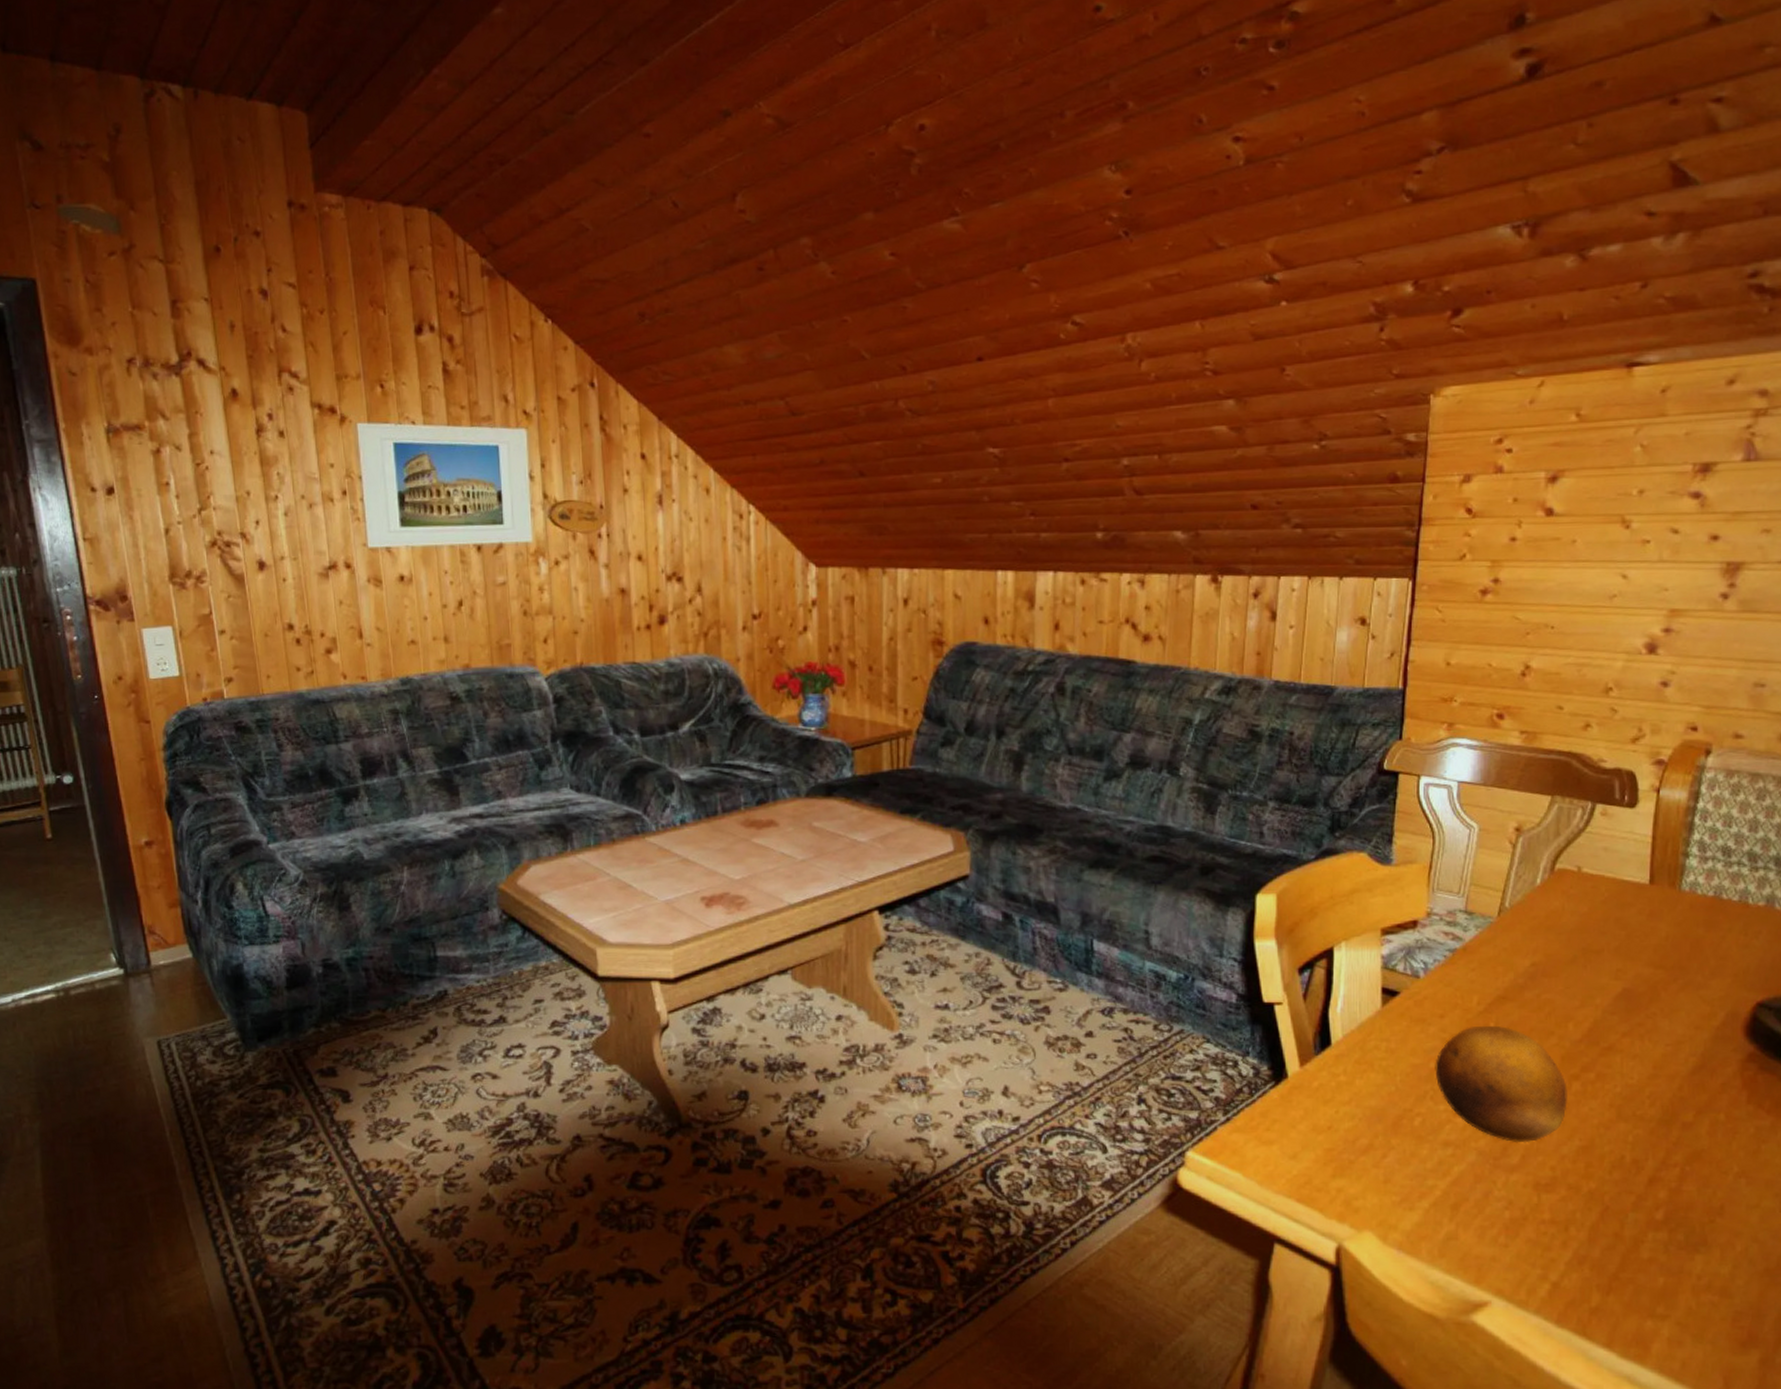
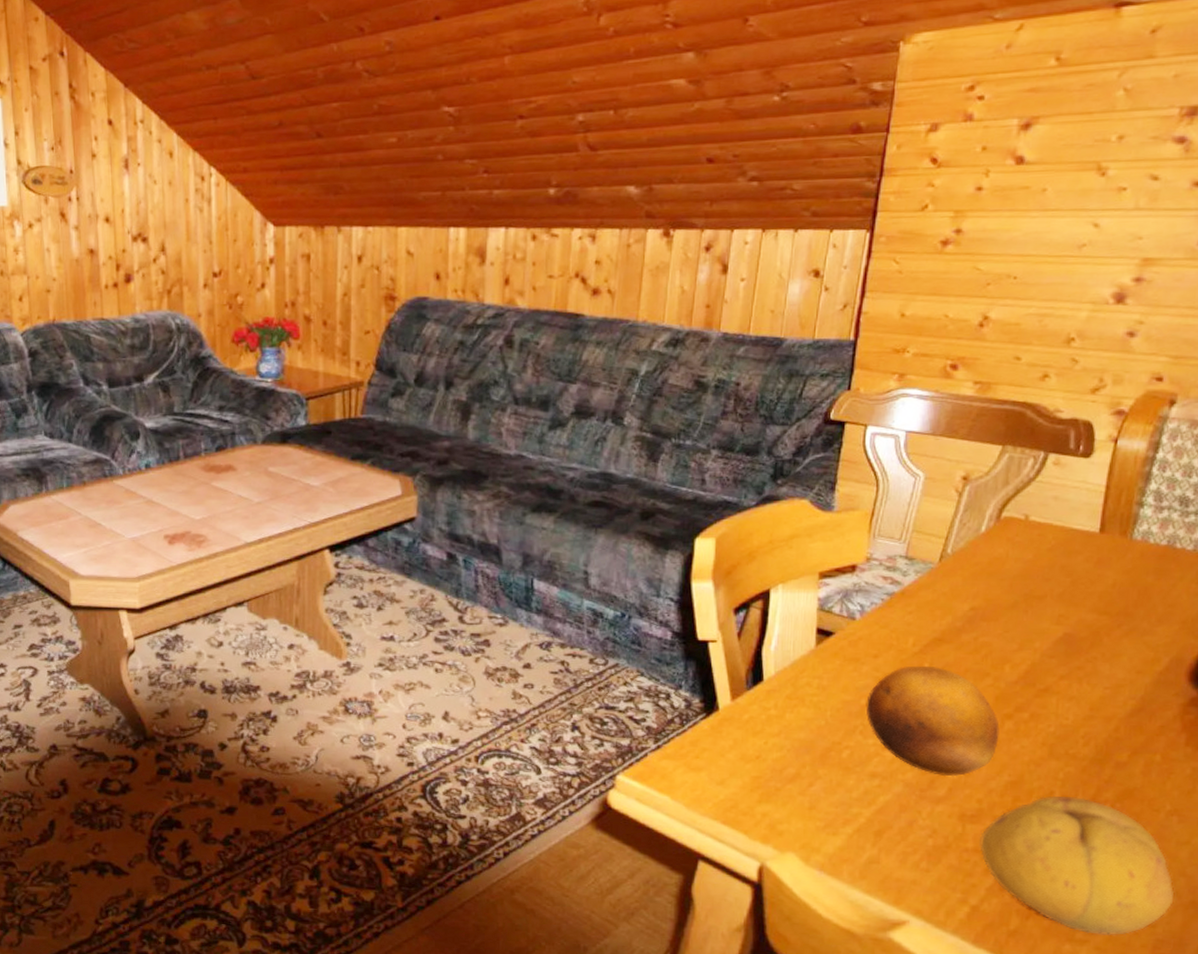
fruit: none [1556,1160,1749,1309] -> present [979,795,1175,935]

